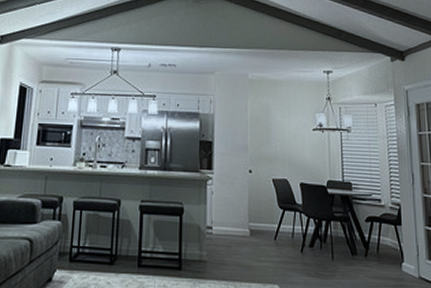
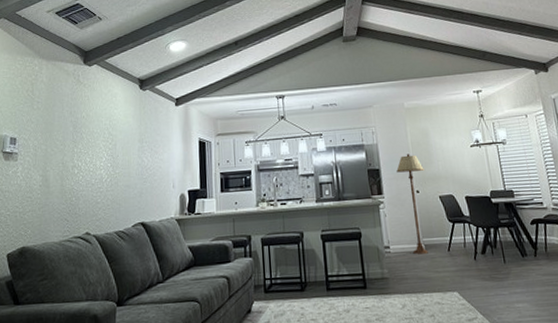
floor lamp: none [231,129,261,240] -> present [396,154,428,255]

